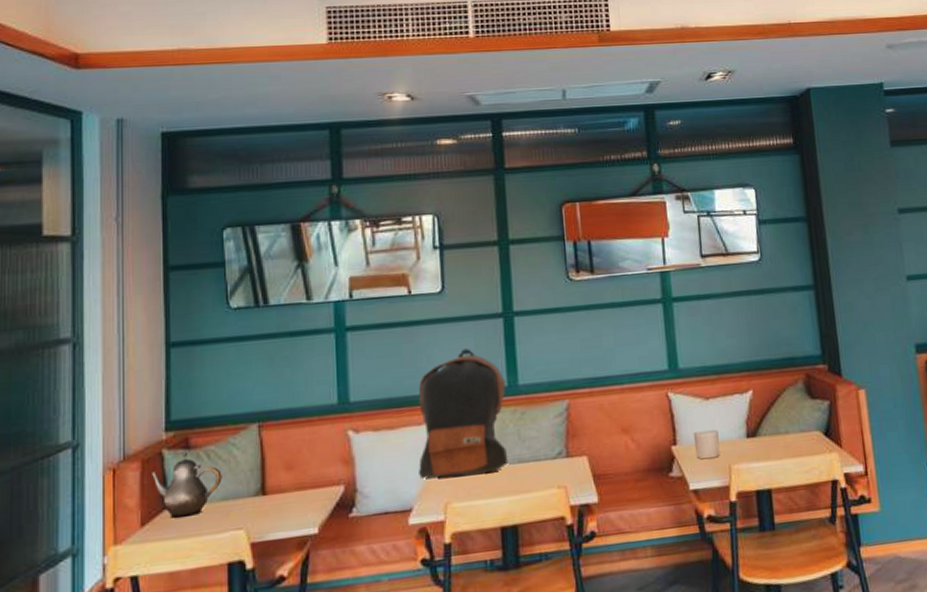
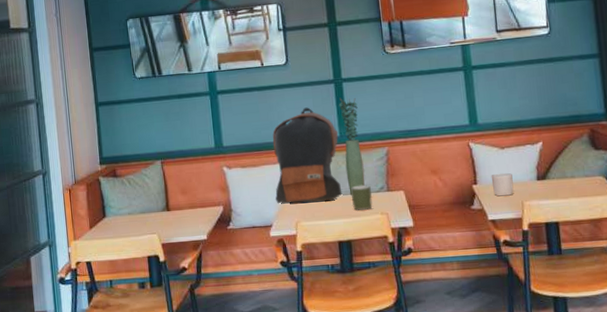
teapot: present [150,452,222,518] -> none [93,179,140,224]
vase: none [508,335,539,465] -> present [339,97,365,196]
mug: none [520,450,548,484] -> present [351,185,373,211]

